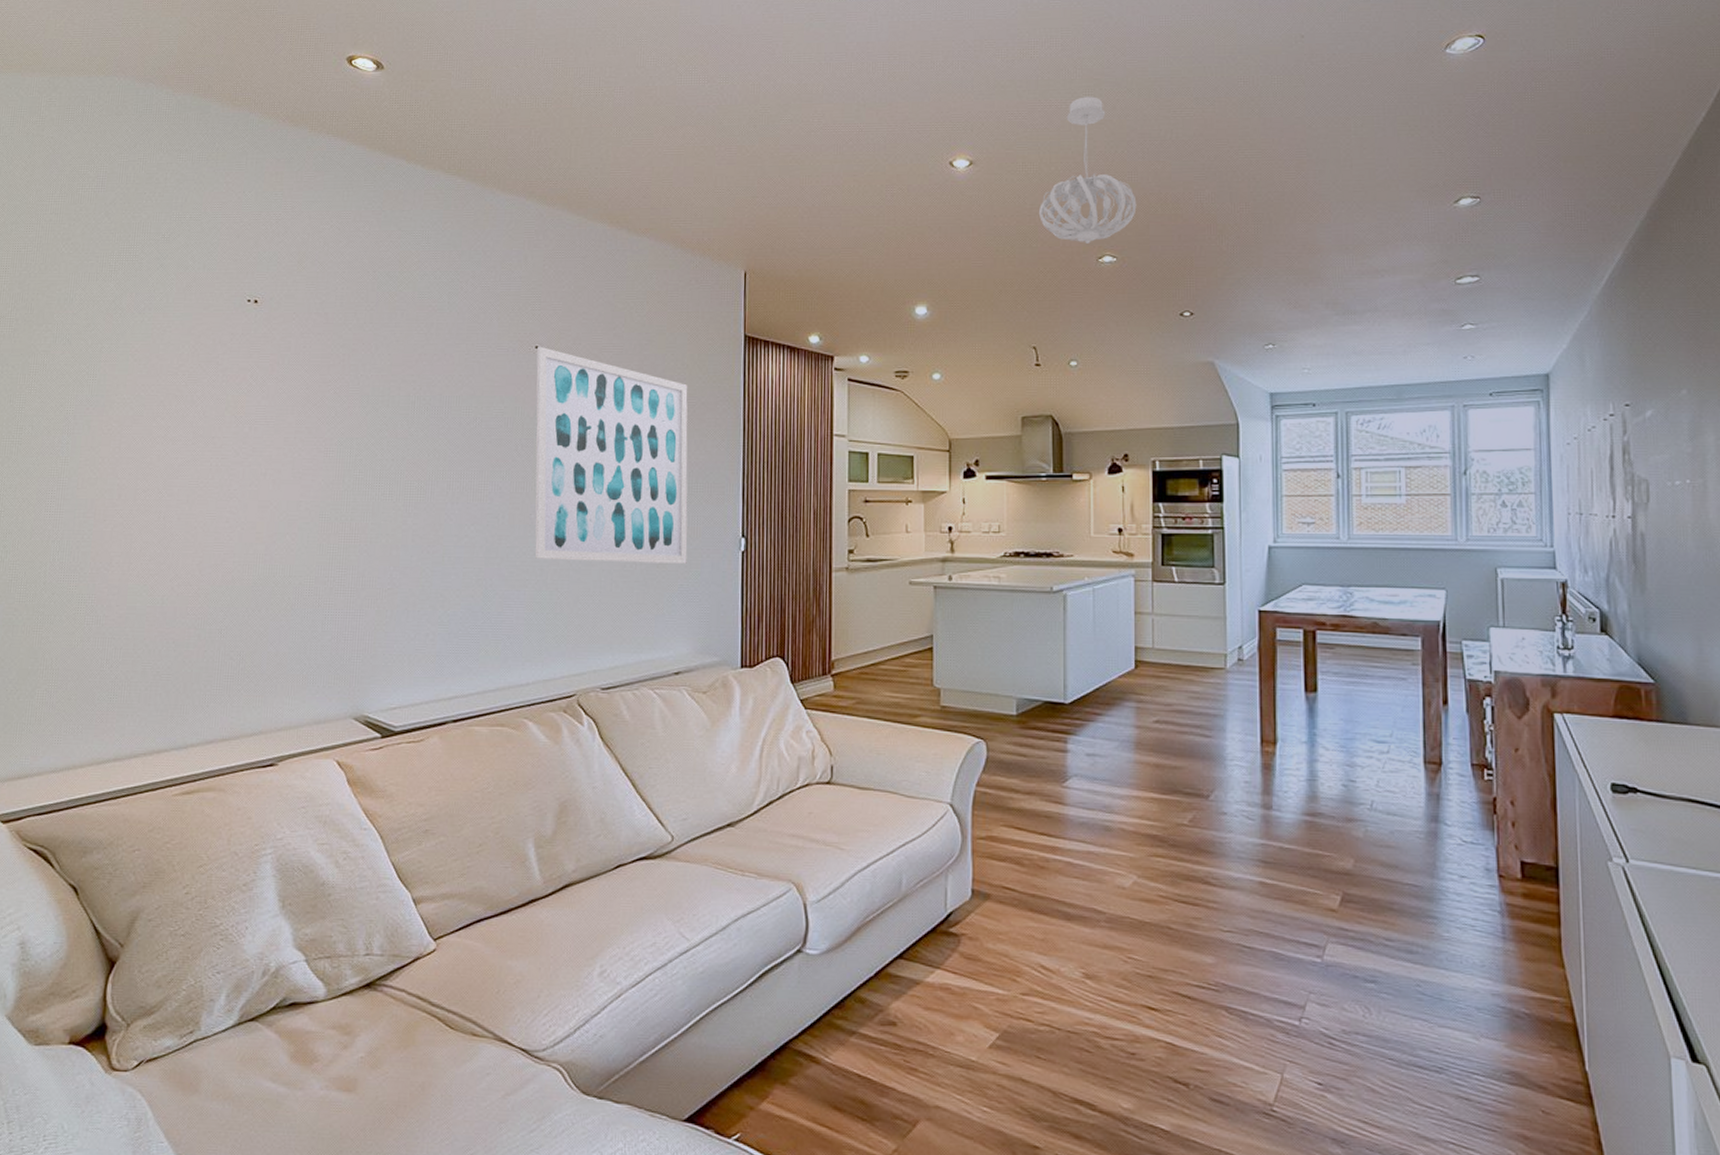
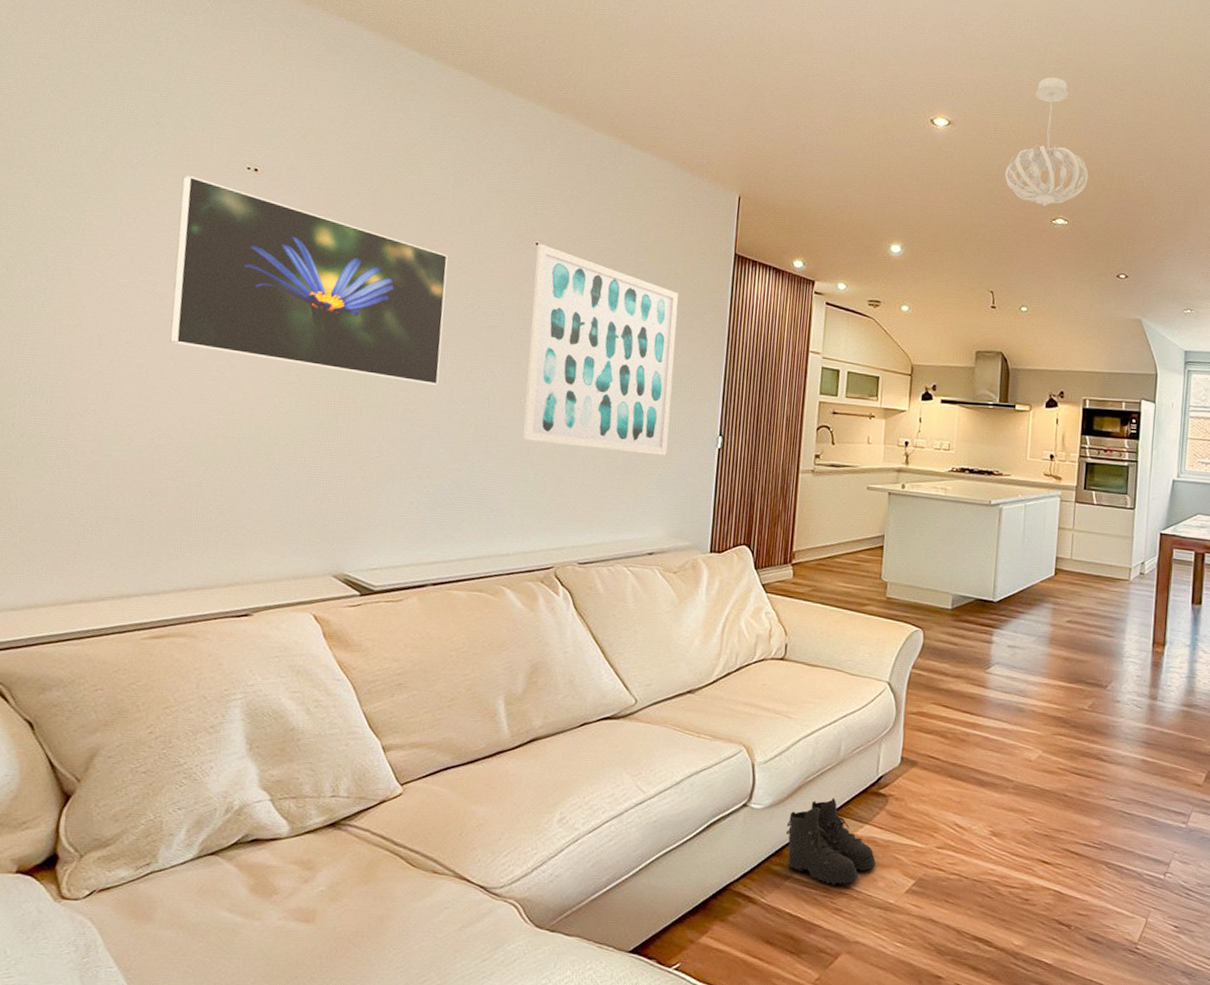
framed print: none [184,315,448,509] -> present [170,176,448,386]
boots: none [846,940,953,1040] -> present [785,798,877,885]

